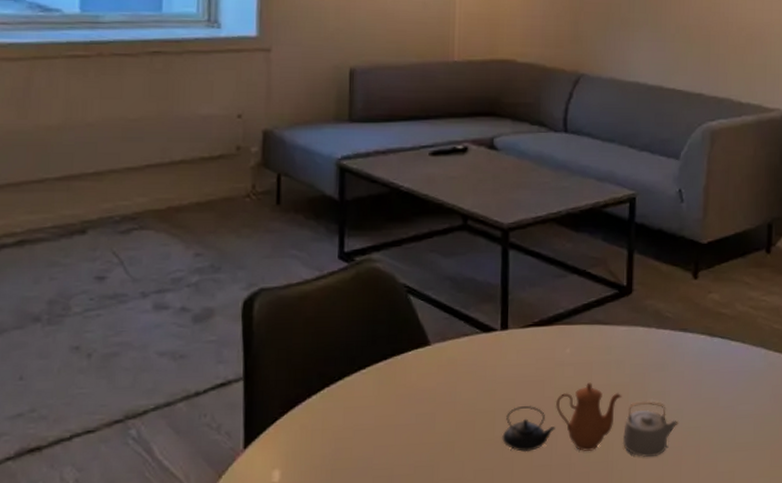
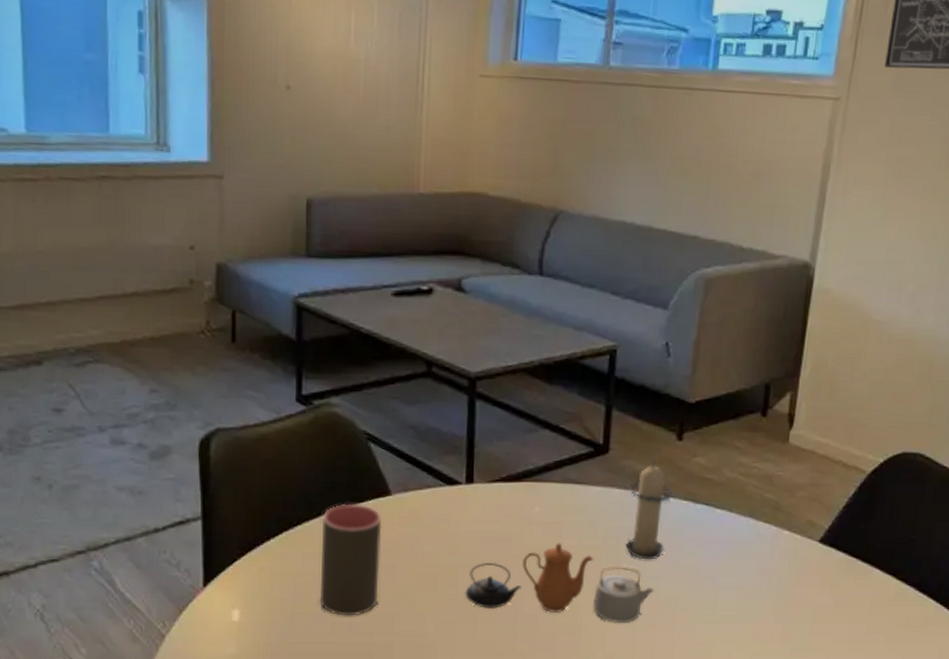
cup: none [360,355,422,470] -> present [319,503,383,616]
candle: none [650,298,691,394] -> present [625,460,673,560]

